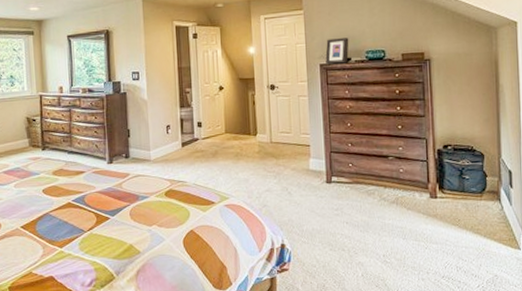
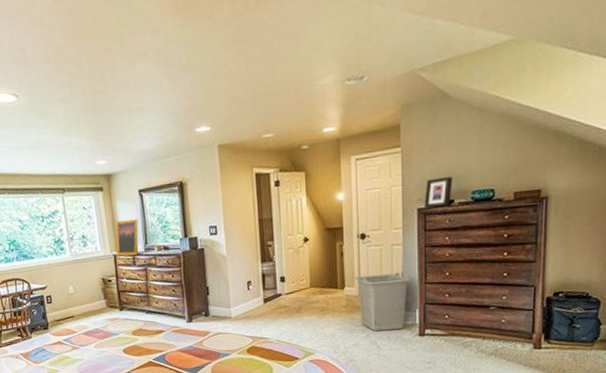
picture frame: none [42,62,65,97] -> present [115,219,139,257]
laundry basket: none [265,121,318,178] -> present [354,272,412,332]

